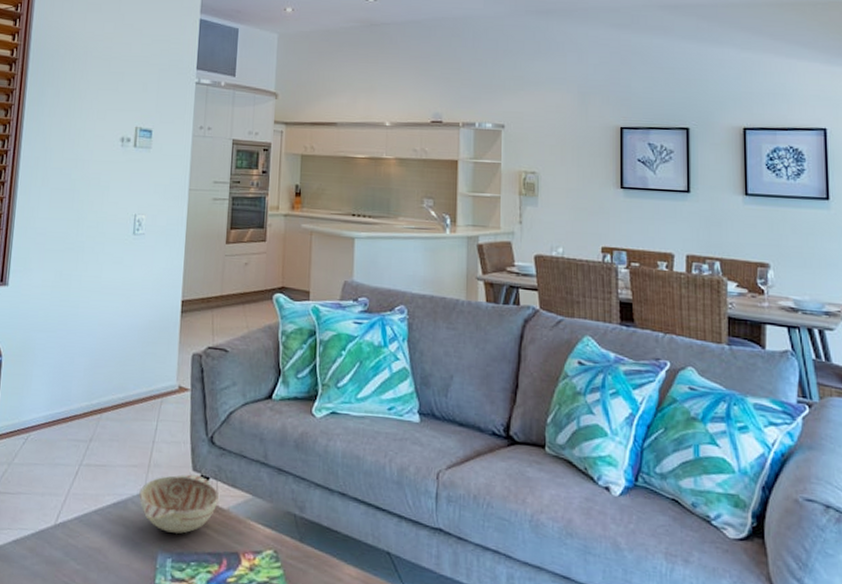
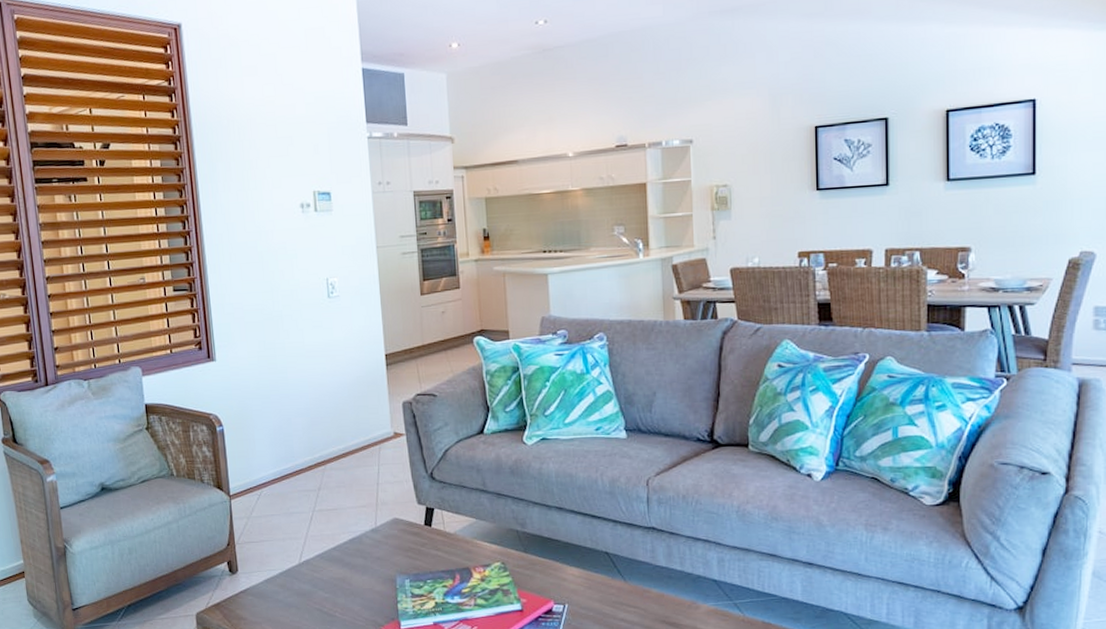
decorative bowl: present [139,474,220,534] -> none [371,507,446,558]

